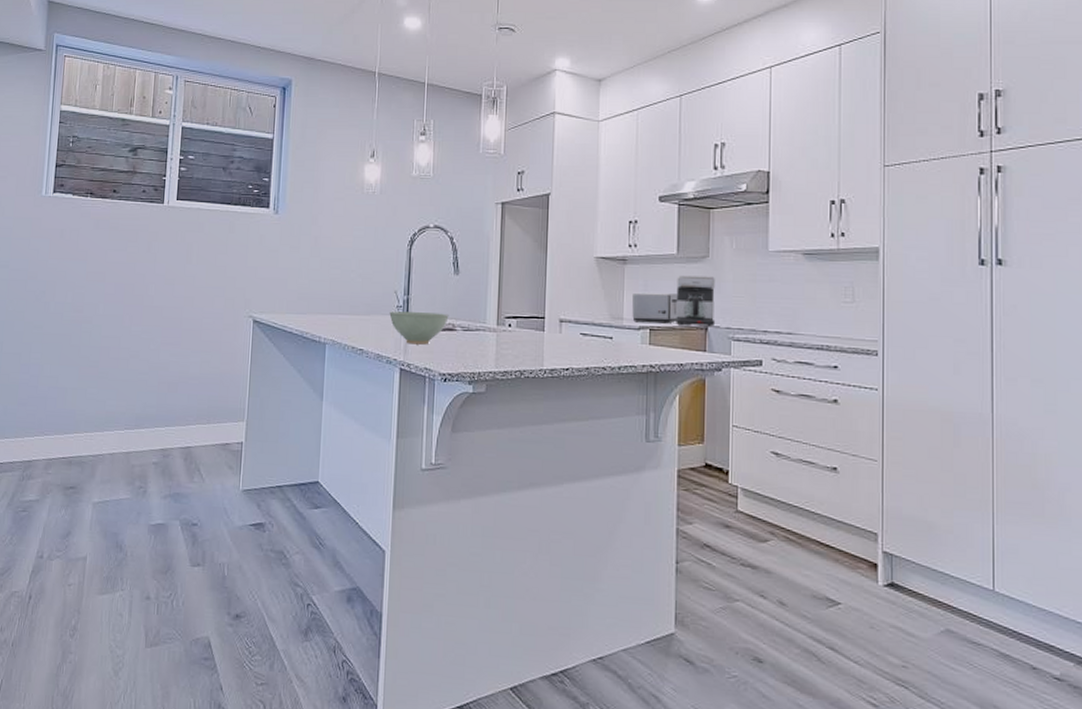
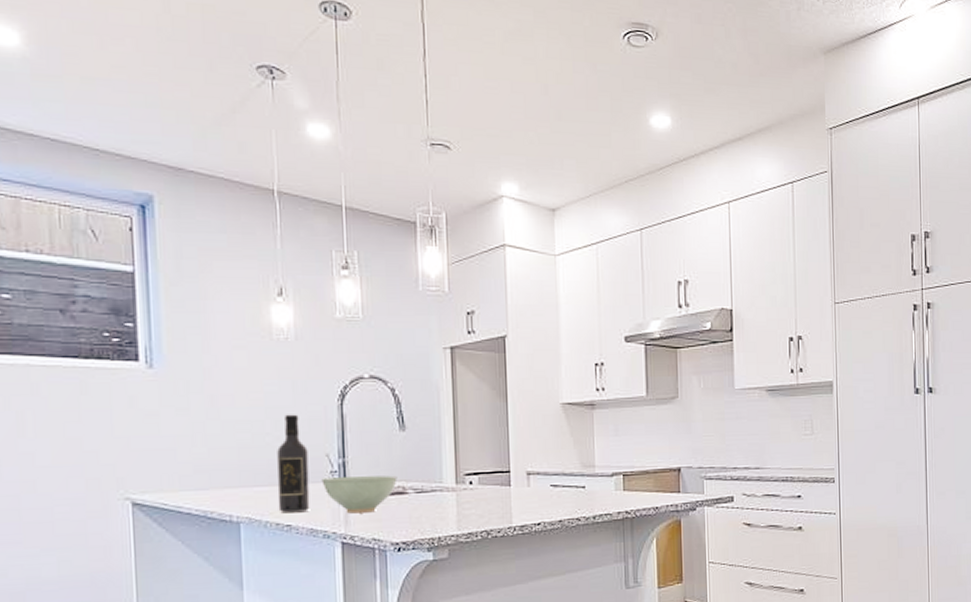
wine bottle: none [355,255,381,340] -> present [276,414,310,514]
toaster: present [632,292,678,324] -> none [603,435,650,469]
coffee maker: present [676,275,716,327] -> none [647,417,688,468]

